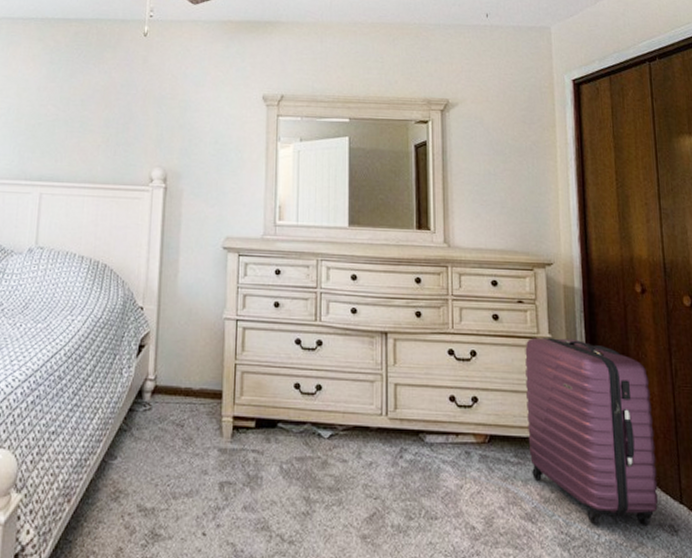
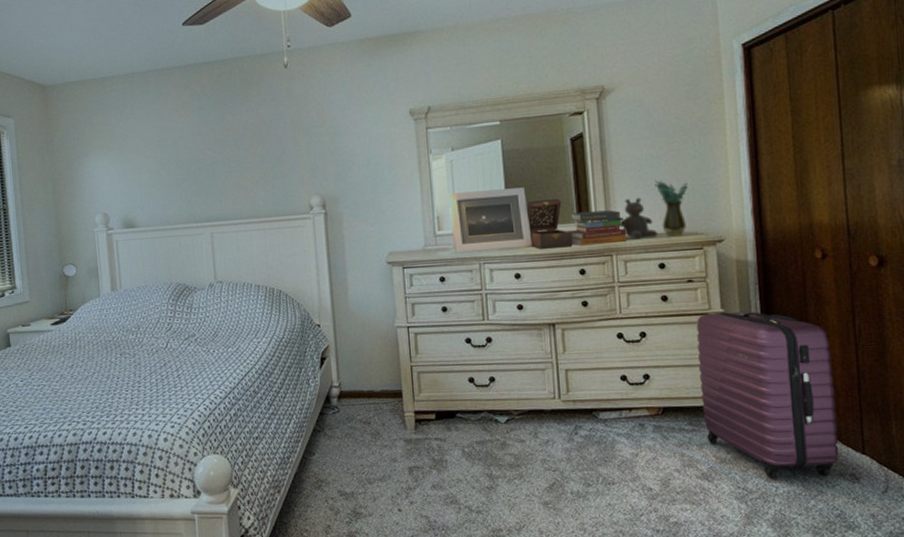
picture frame: none [292,183,371,249] -> present [448,187,533,253]
jewelry box: none [367,201,411,254] -> present [526,198,573,250]
books: none [405,219,463,255] -> present [566,210,627,246]
stuffed animal: none [456,211,492,254] -> present [619,198,658,239]
vase: none [491,195,521,256] -> present [654,179,688,238]

